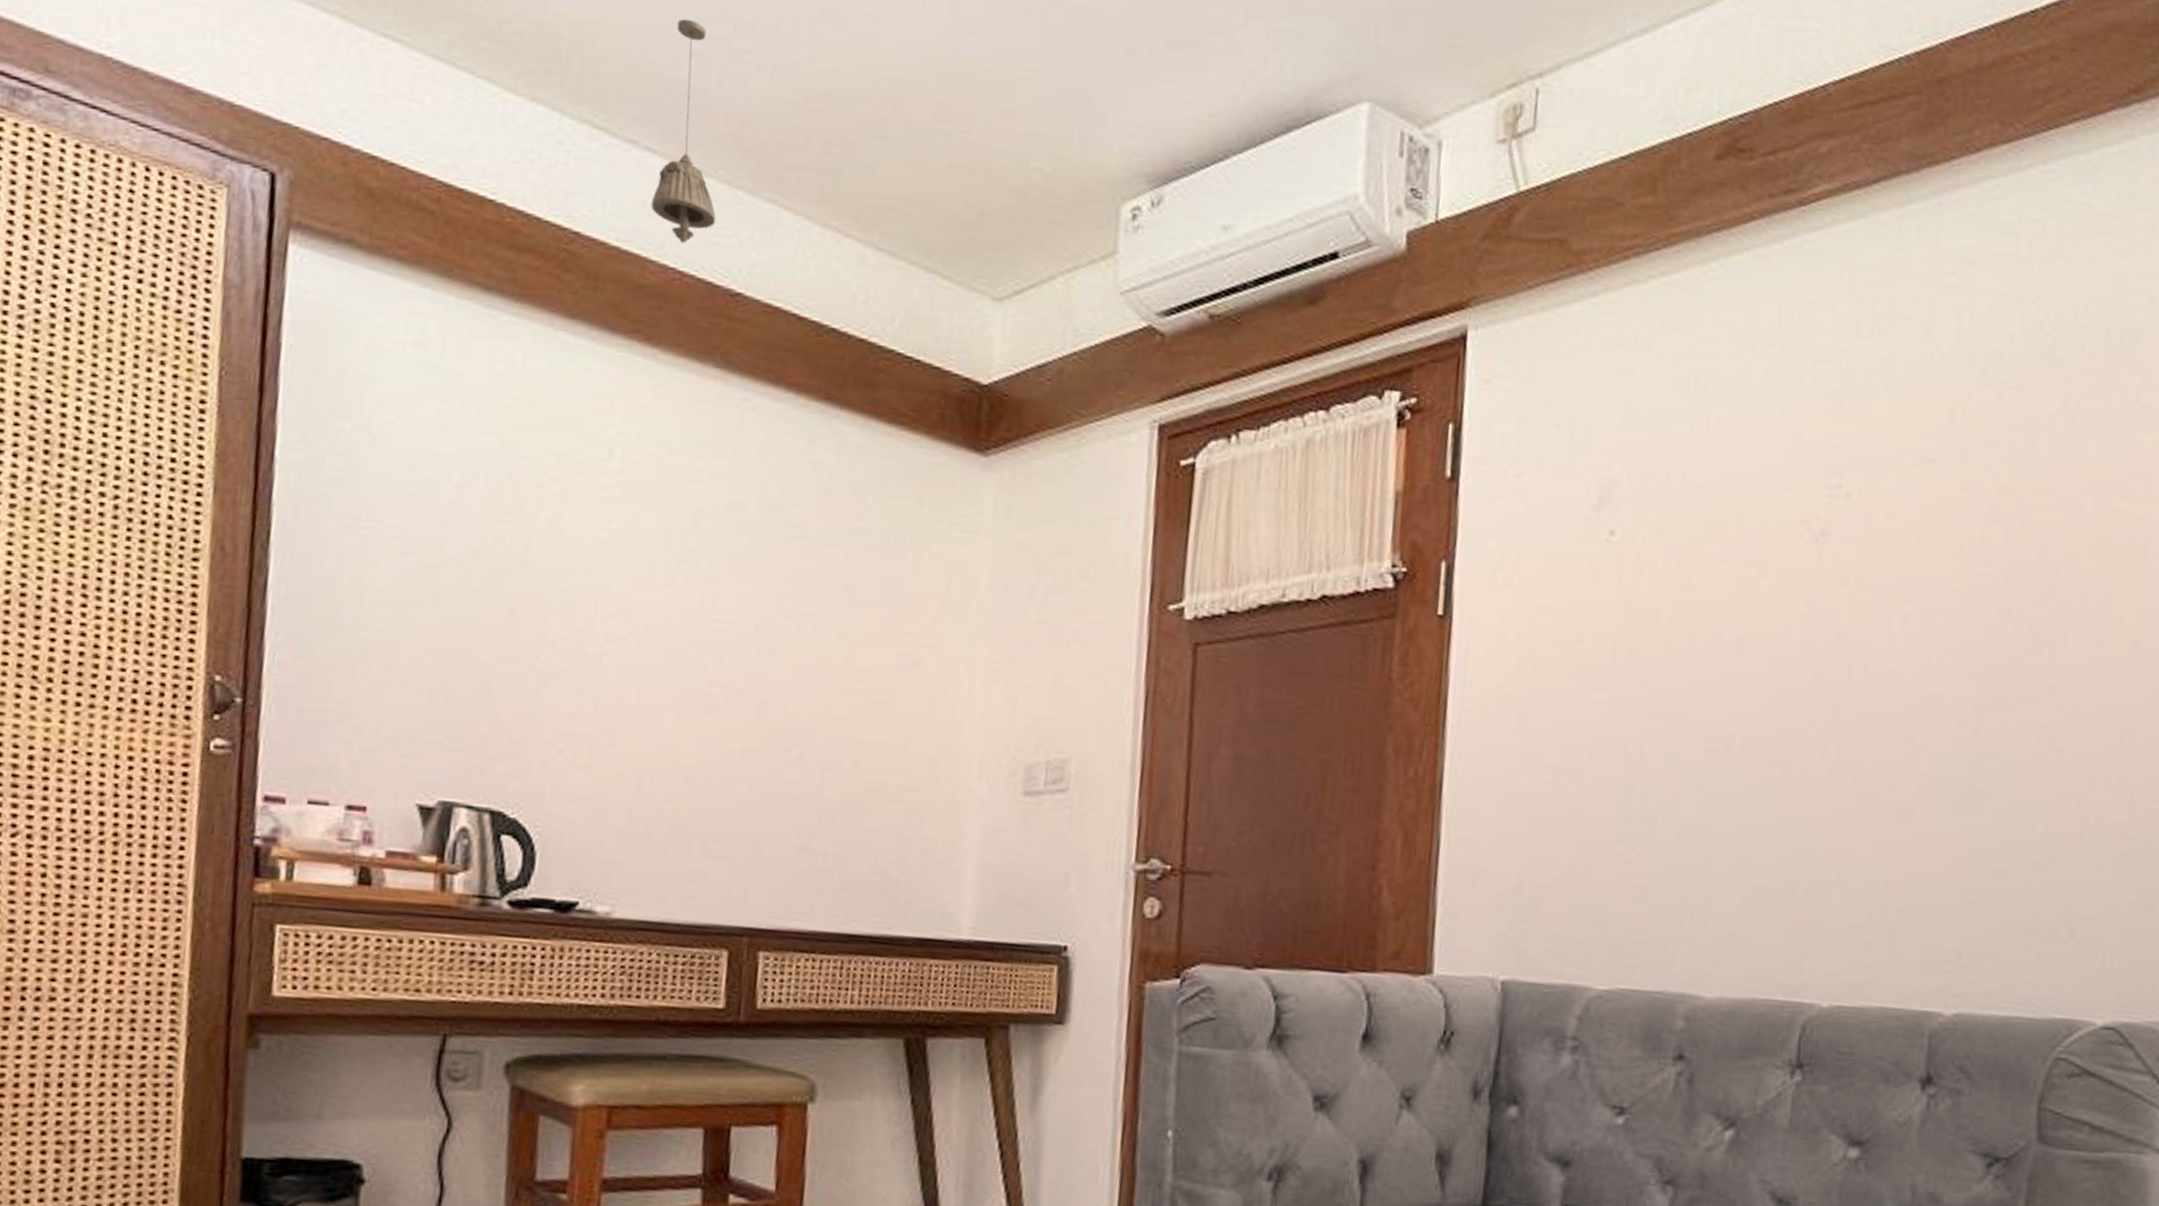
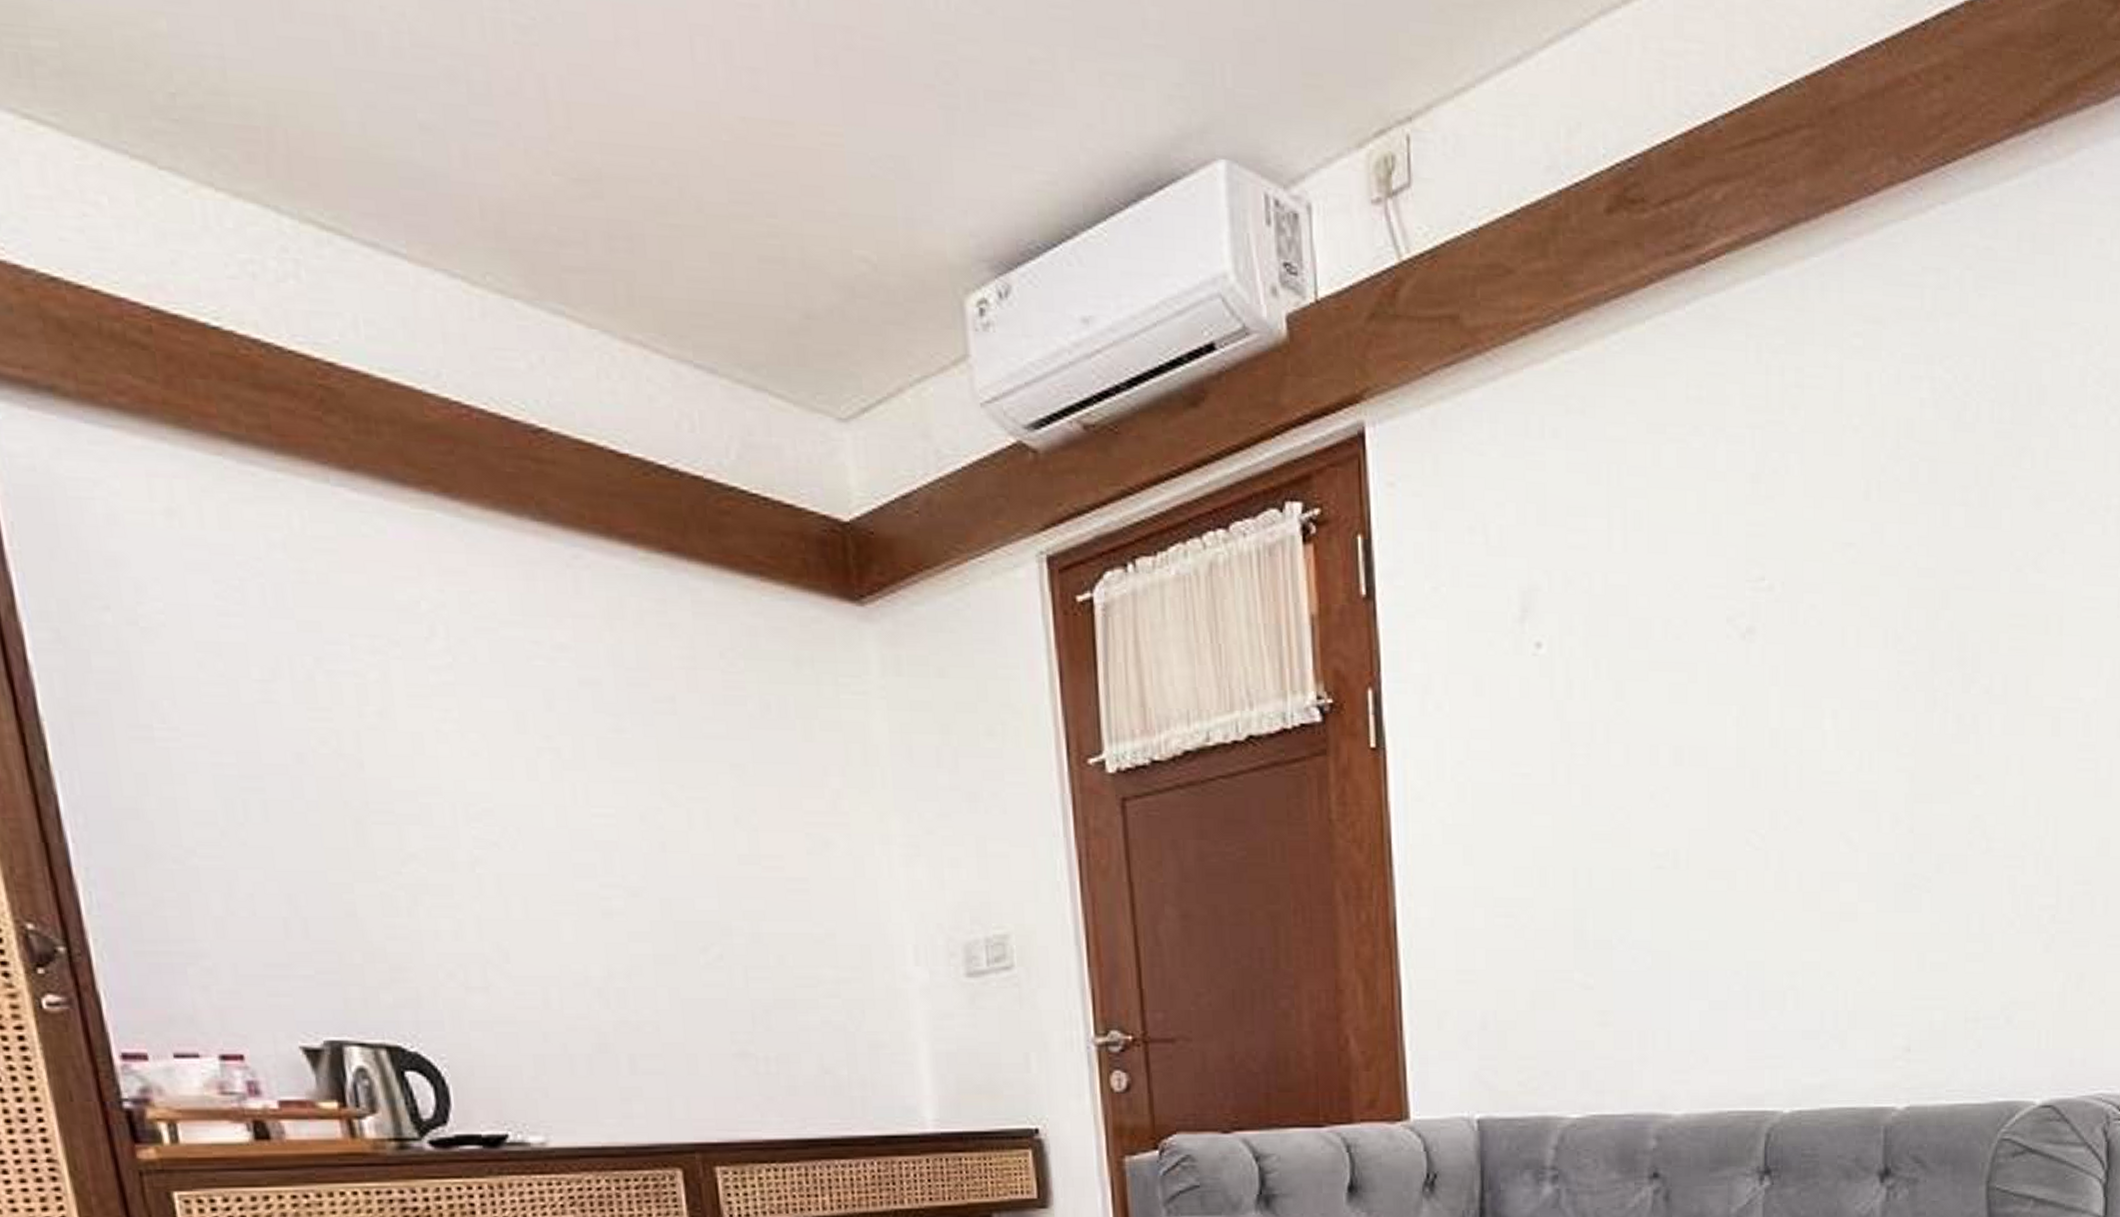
pendant light: present [651,18,716,243] -> none [394,81,496,370]

